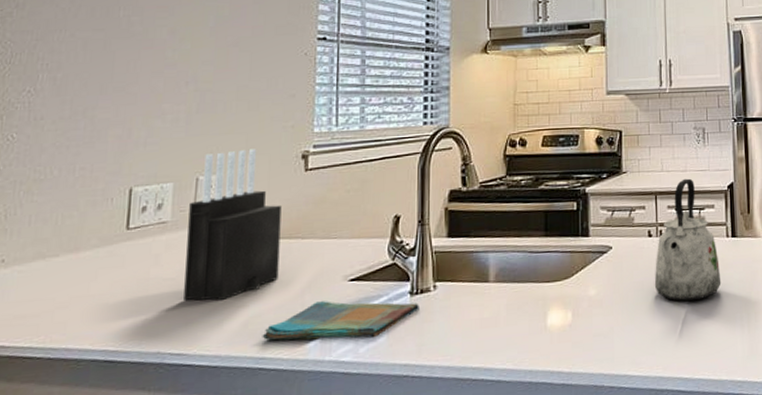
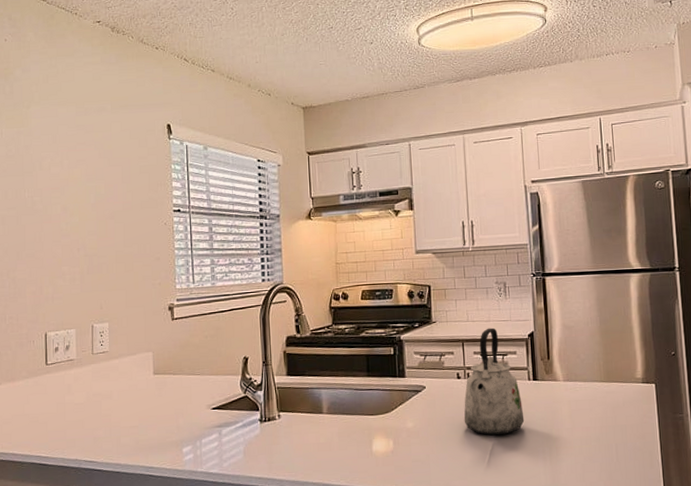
knife block: present [184,149,282,301] -> none [89,302,158,422]
dish towel: present [262,301,419,340] -> none [149,424,268,456]

